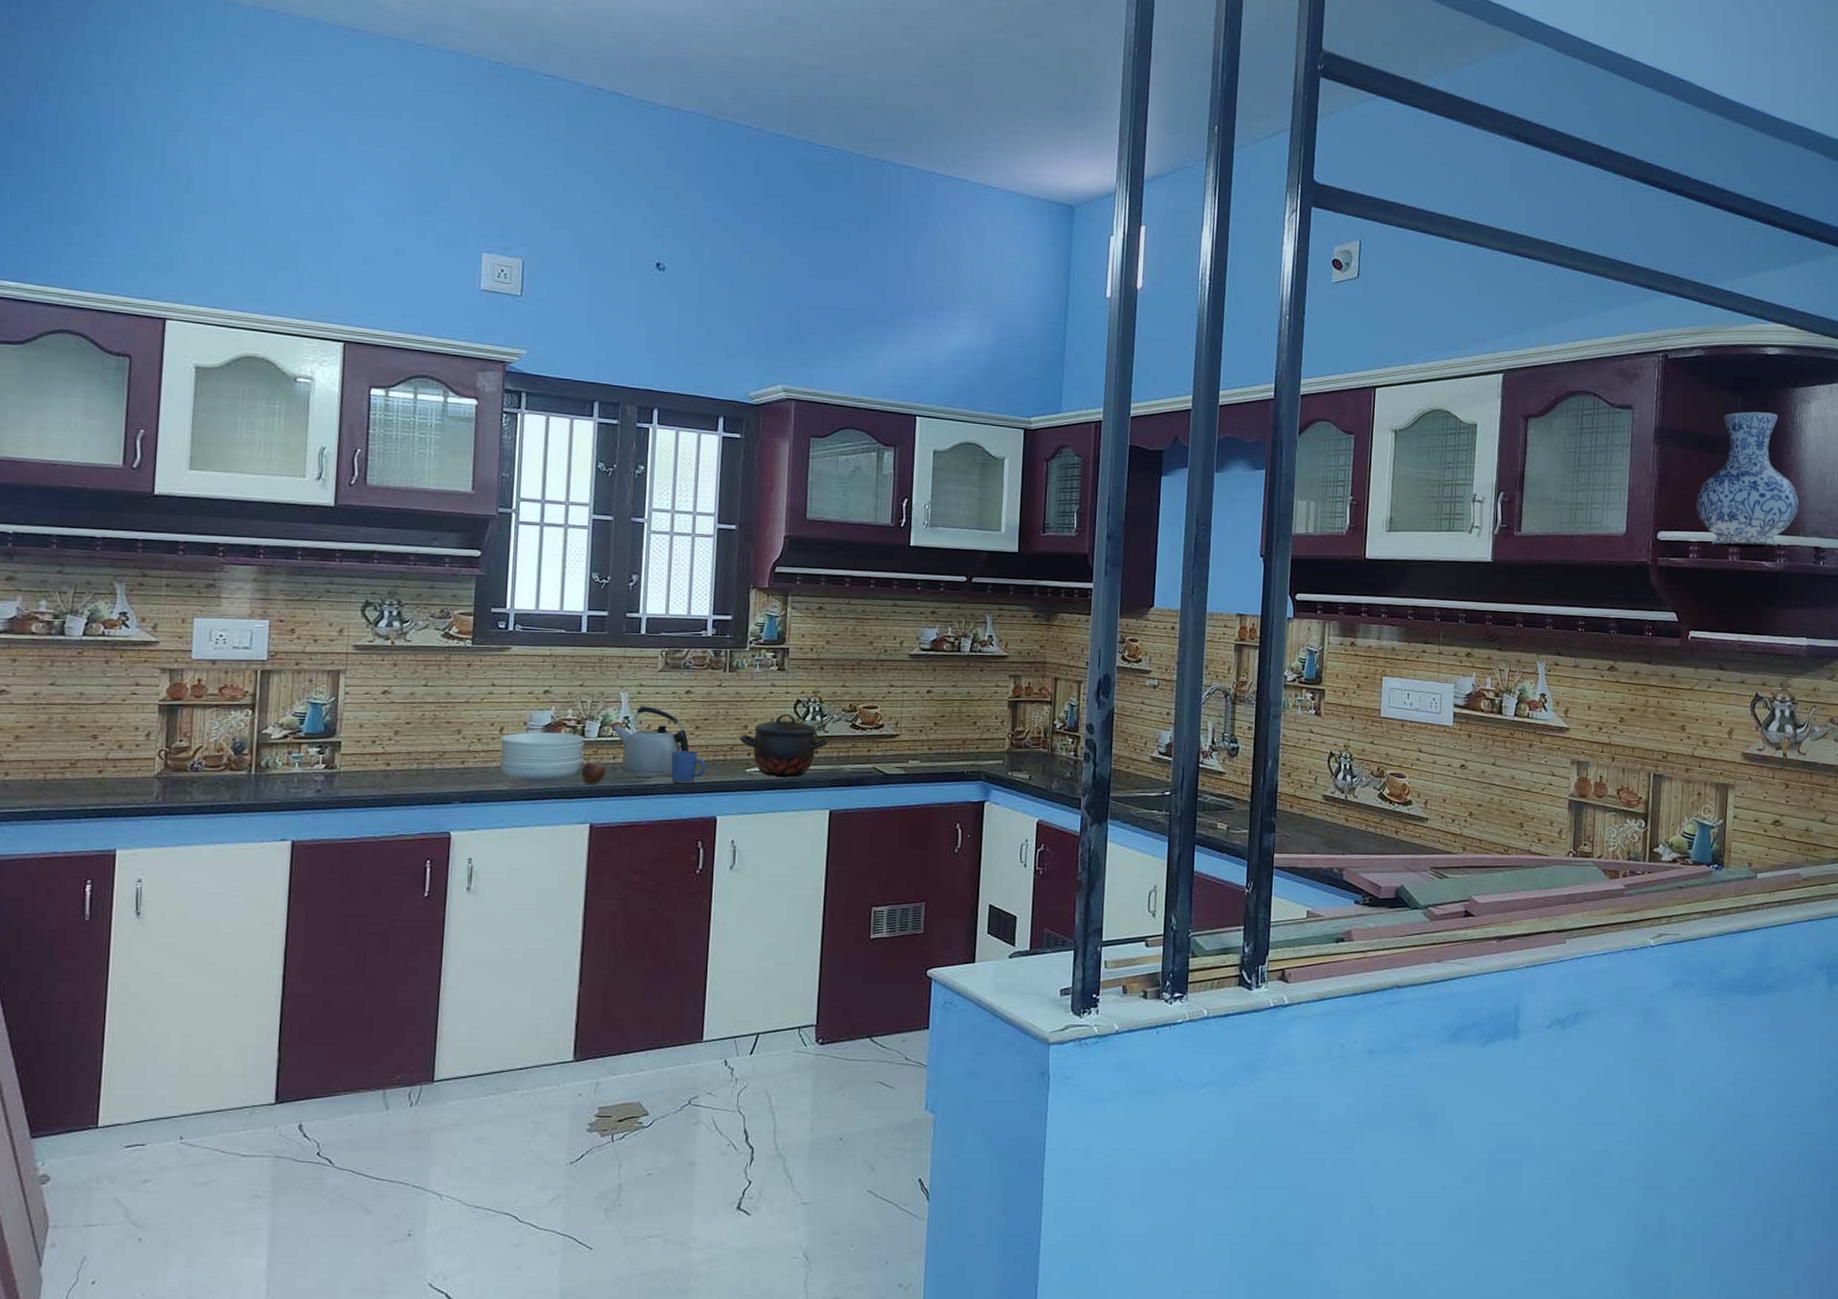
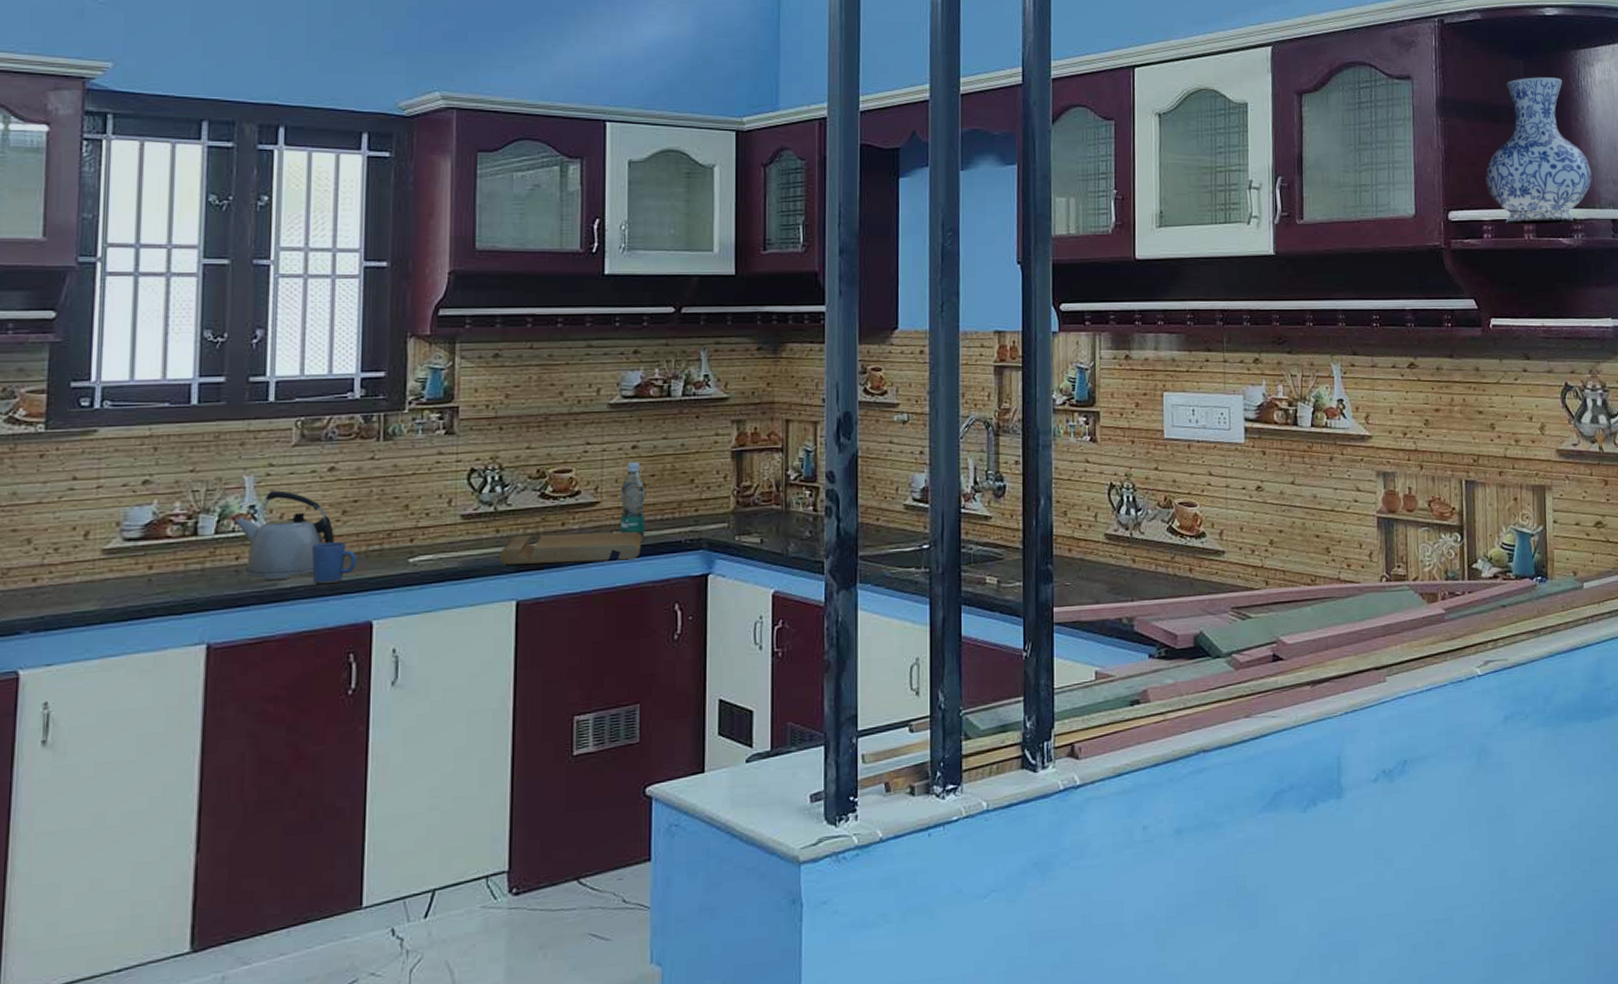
bowl: present [499,732,585,785] -> none [84,531,199,602]
fruit: present [581,760,606,785] -> none [194,562,226,595]
cooking pot: present [739,713,830,777] -> none [399,486,514,565]
cutting board: none [816,757,933,784] -> present [498,531,642,565]
bottle: none [915,704,937,773] -> present [620,462,646,545]

